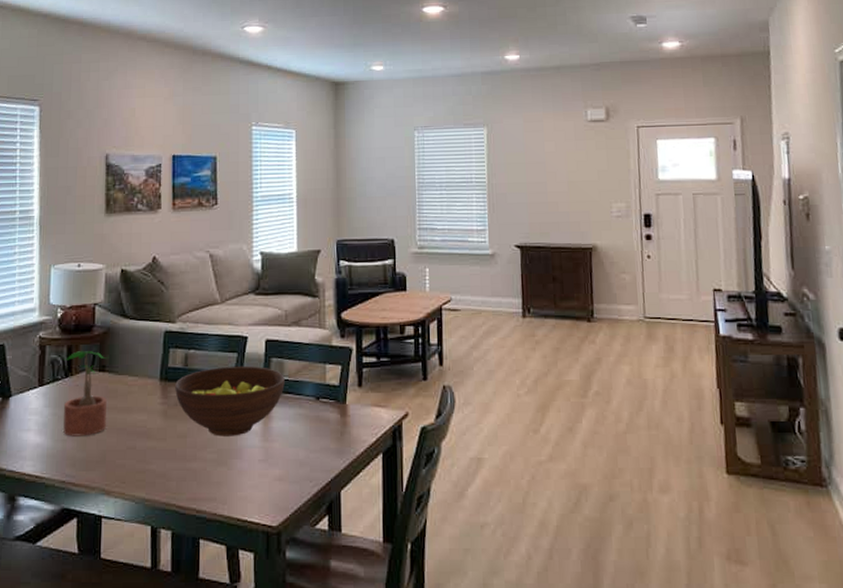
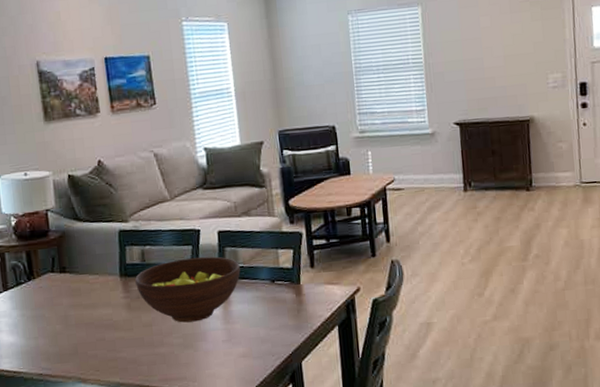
potted plant: present [63,351,109,437] -> none [24,254,75,334]

